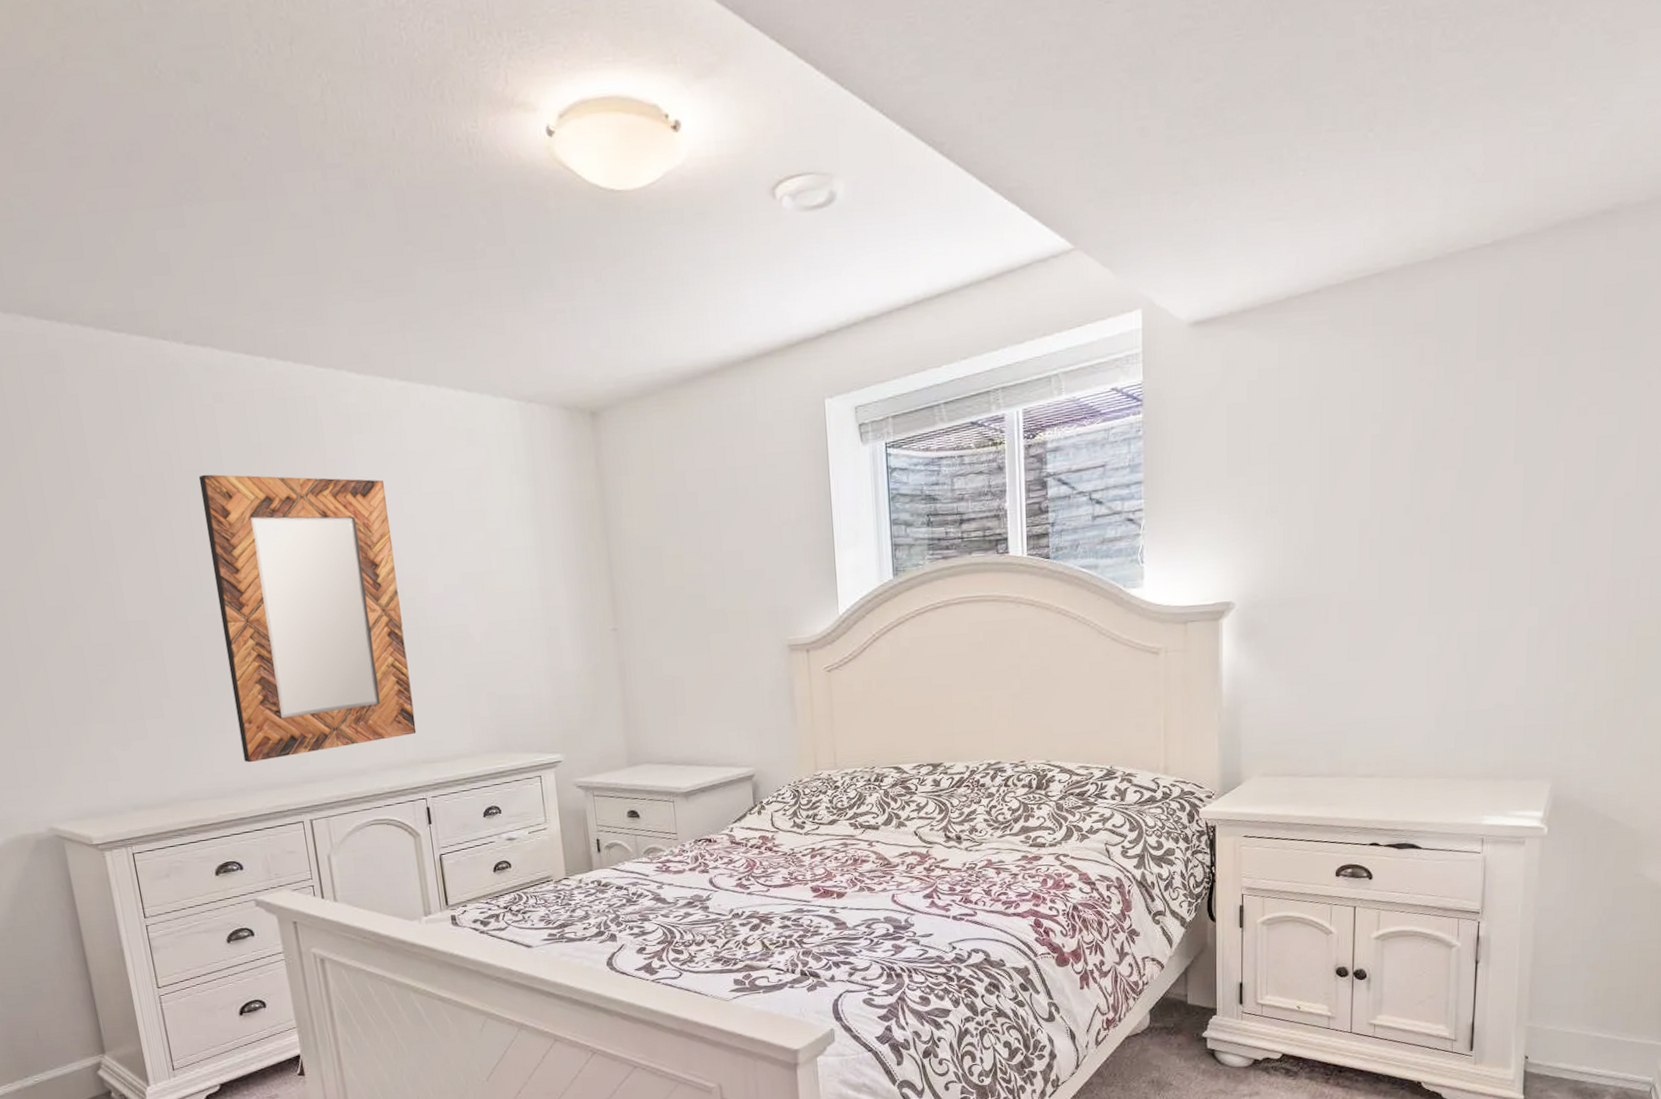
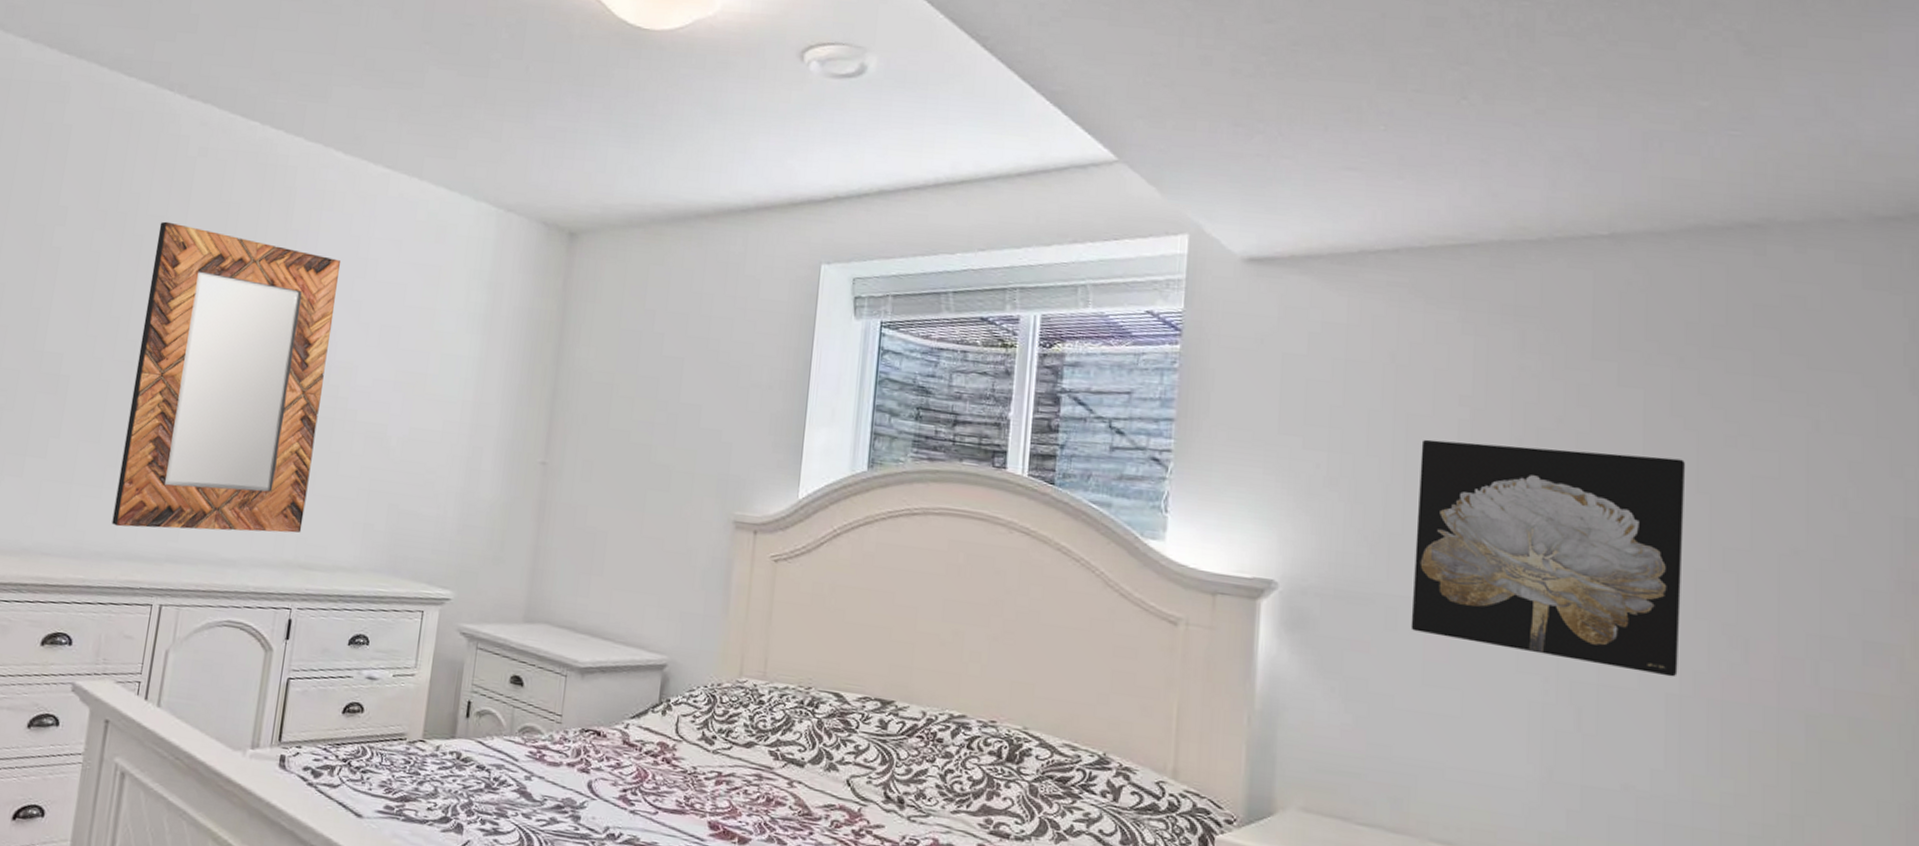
wall art: none [1338,434,1548,620] -> present [1410,439,1686,677]

